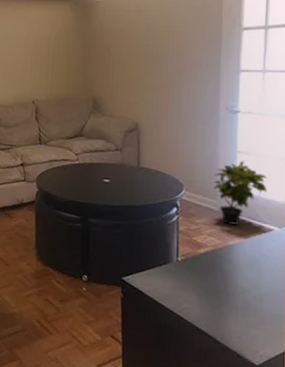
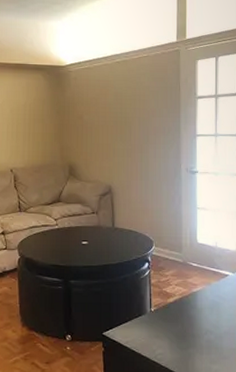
potted plant: present [214,160,268,226] -> none [179,216,222,274]

